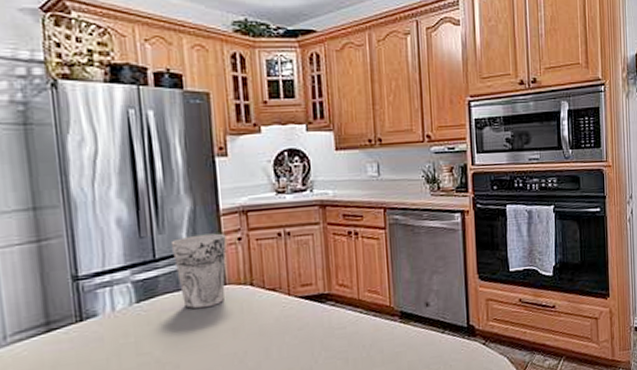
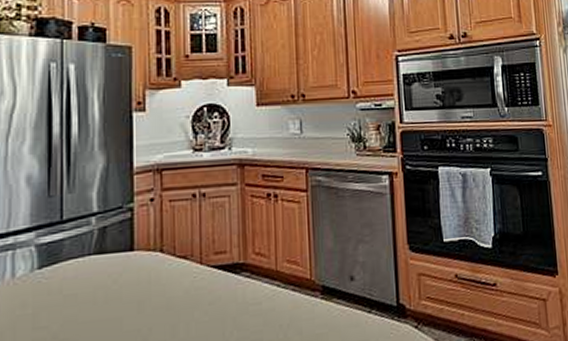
cup: present [170,233,226,310] -> none [80,193,138,278]

